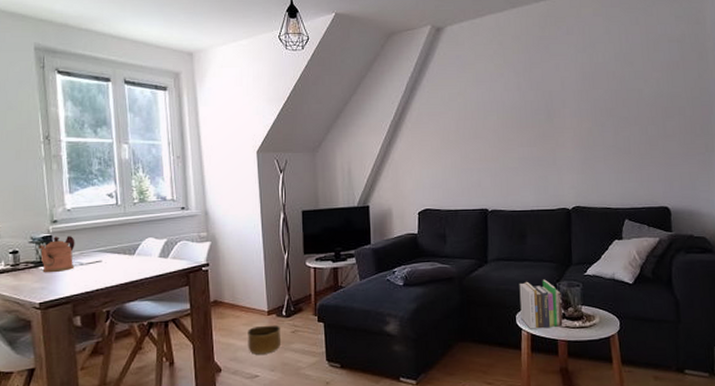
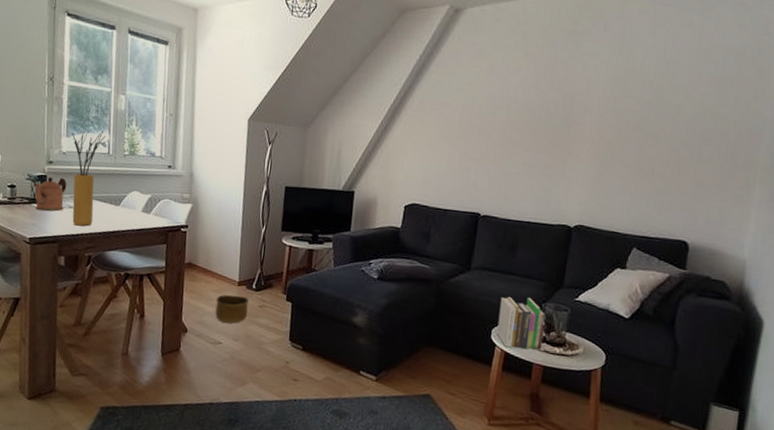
vase: none [74,181,113,282] -> present [71,130,106,227]

